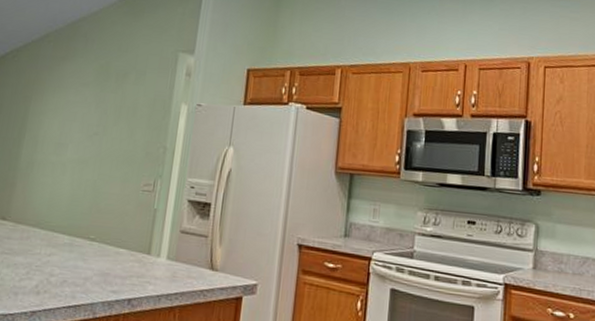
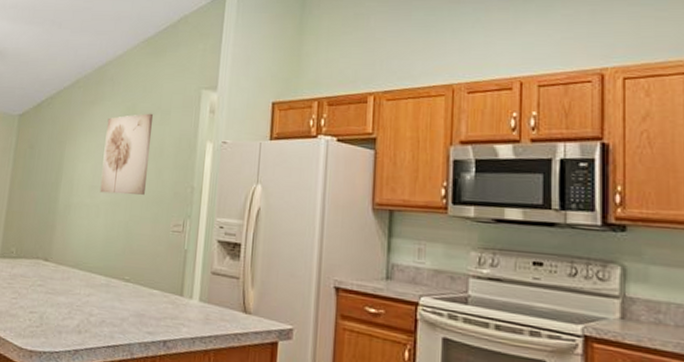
wall art: none [67,72,127,154] -> present [100,113,153,195]

